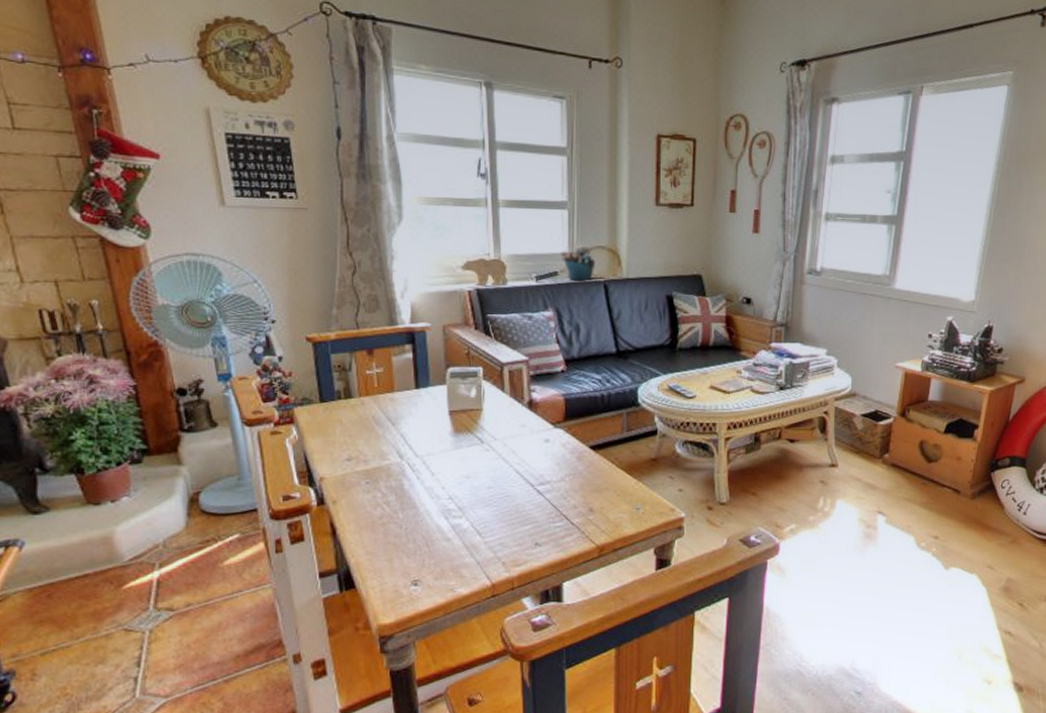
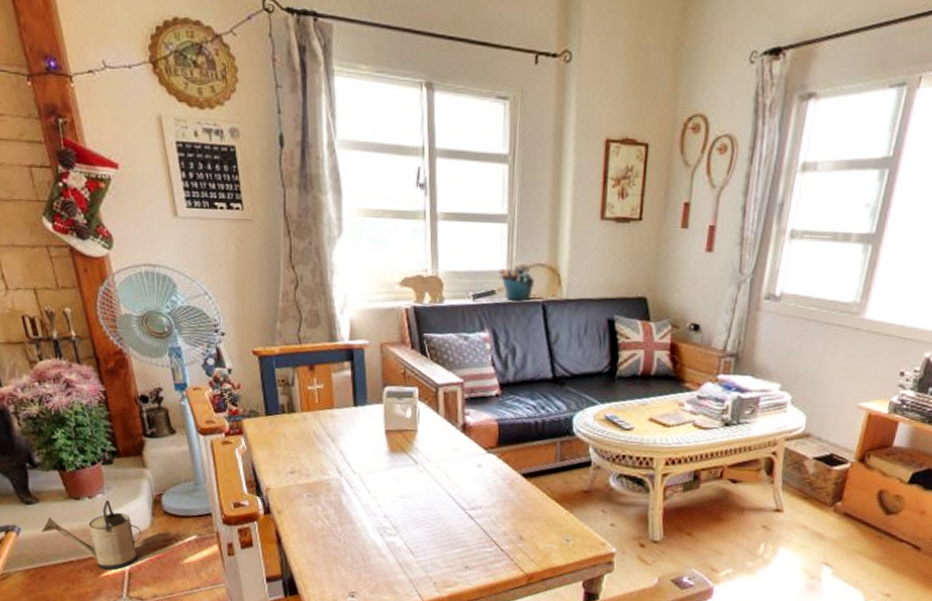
watering can: none [49,503,175,581] -> present [40,500,143,570]

